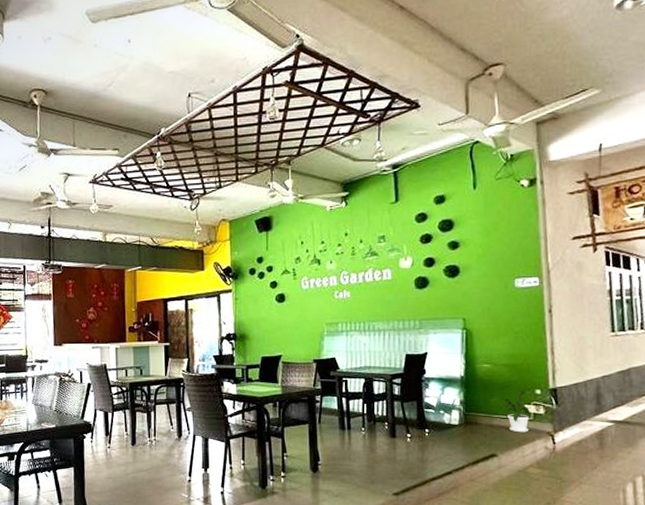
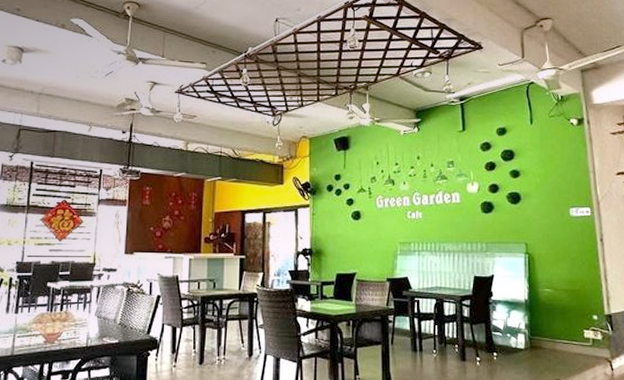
house plant: present [489,384,535,433] -> none [552,308,592,358]

